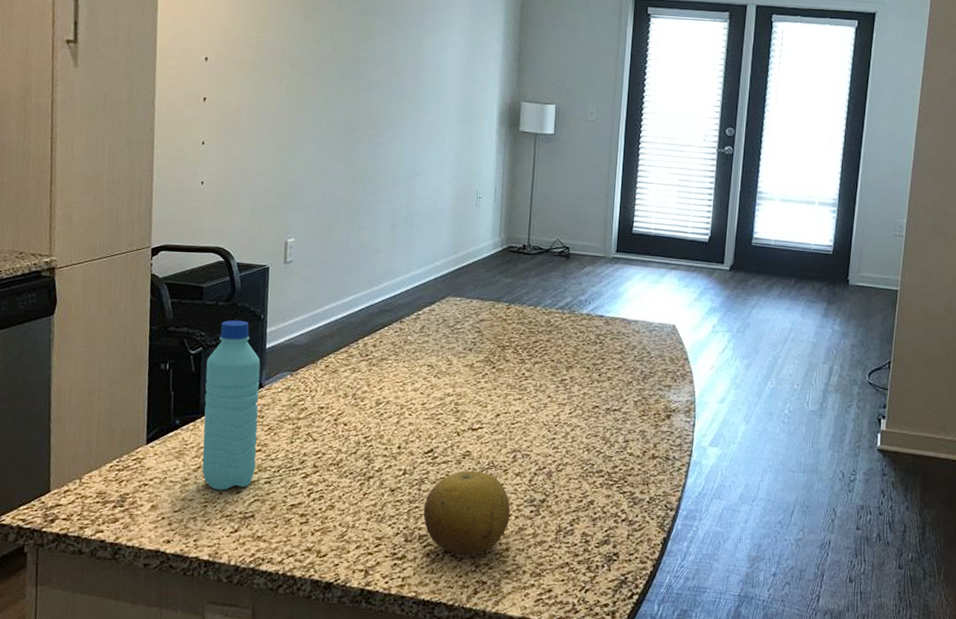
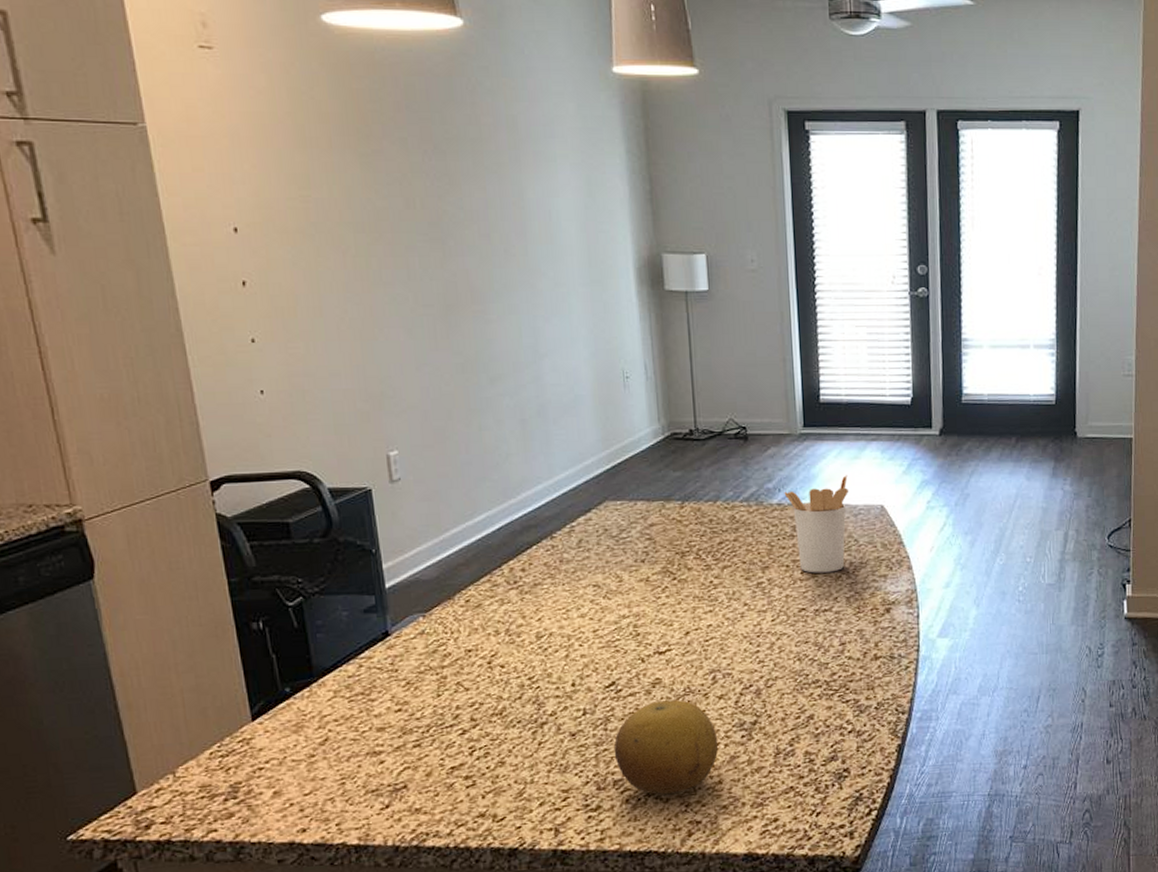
water bottle: present [202,320,261,490] -> none [311,558,398,763]
utensil holder: none [593,296,648,378] -> present [784,475,848,573]

